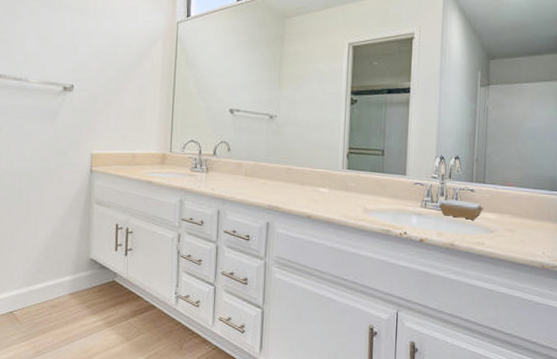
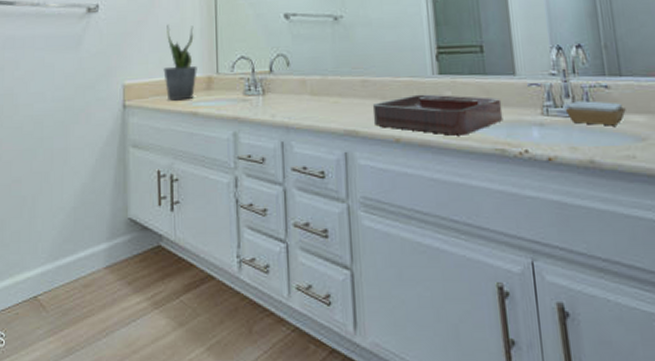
potted plant: none [126,107,154,171] -> present [163,24,197,101]
decorative tray: none [292,183,392,217] -> present [372,94,503,136]

